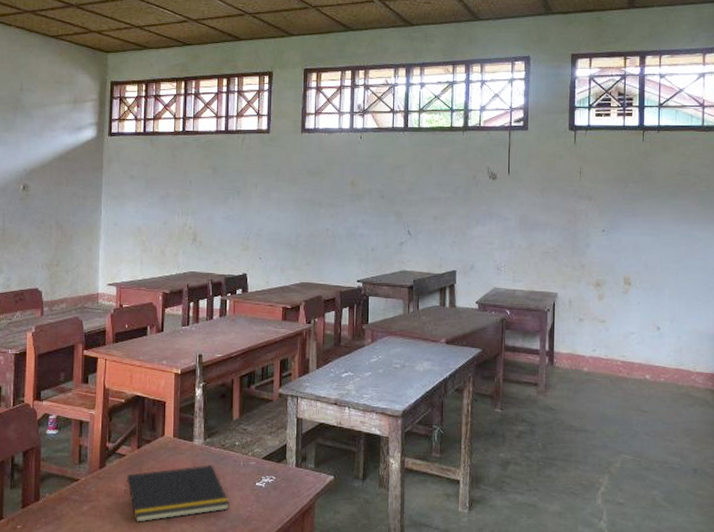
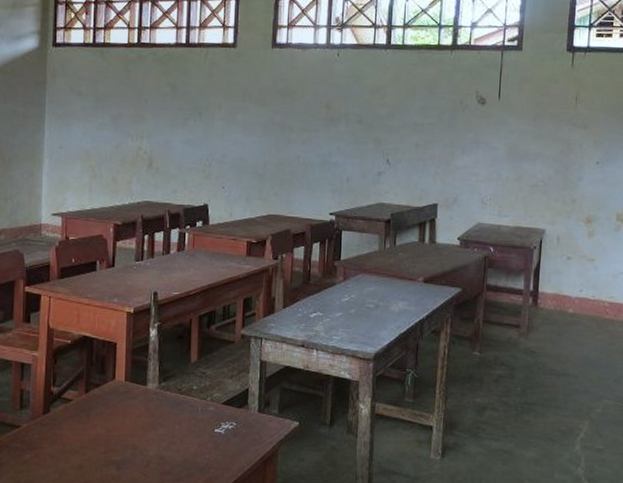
notepad: present [125,465,230,522] -> none [71,410,186,471]

